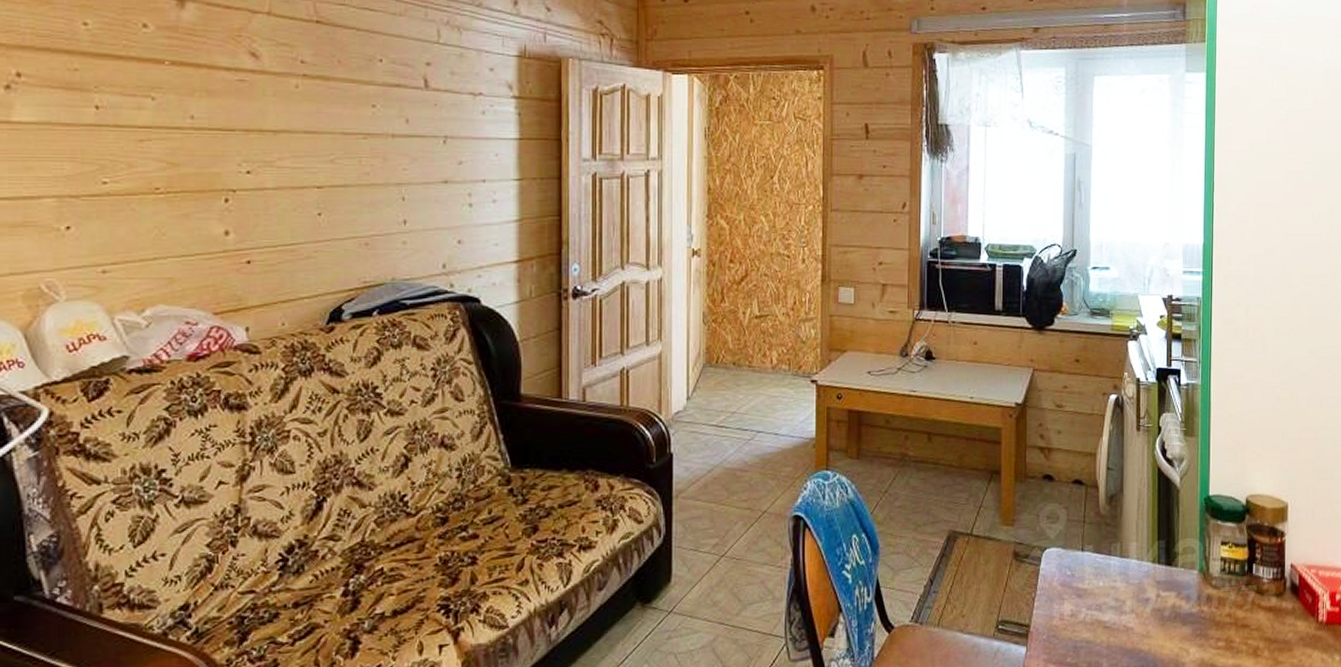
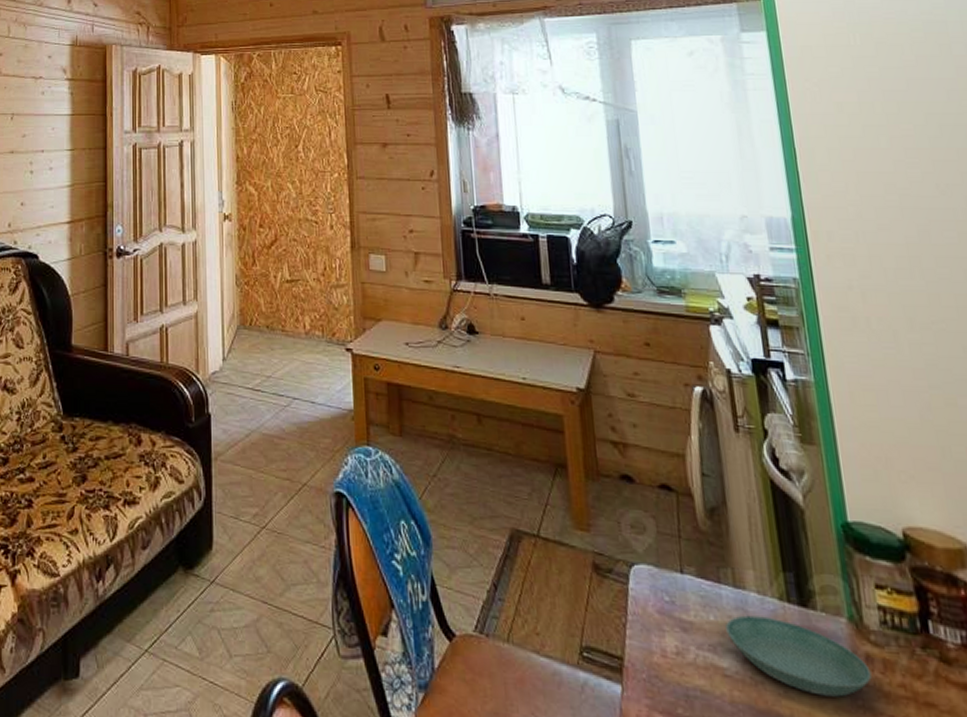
saucer: none [1111,577,1209,632] -> present [725,615,872,697]

